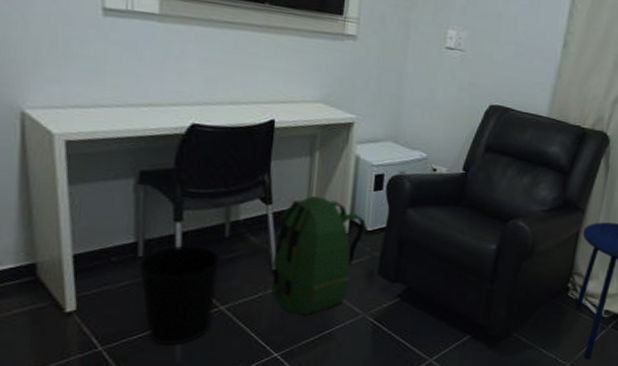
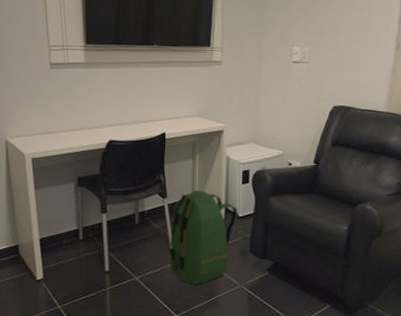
wastebasket: present [137,245,220,346] -> none [79,231,133,306]

